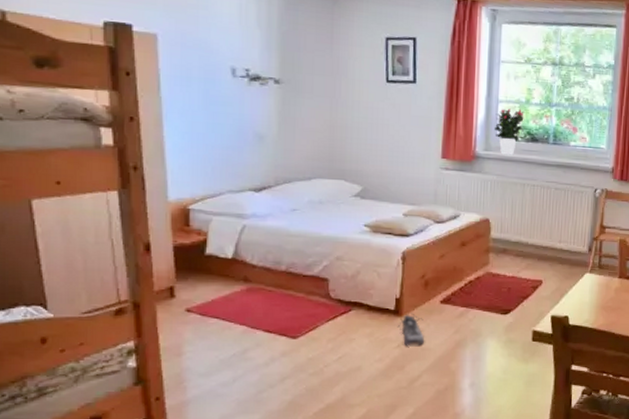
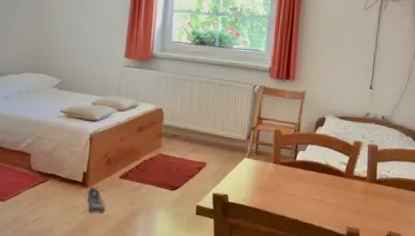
potted flower: present [495,108,524,155] -> none [169,17,195,56]

